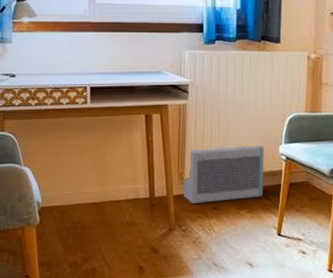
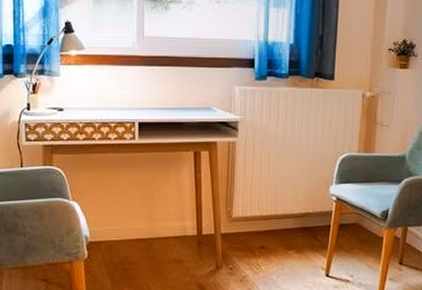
air purifier: present [183,144,264,203] -> none [231,184,315,242]

